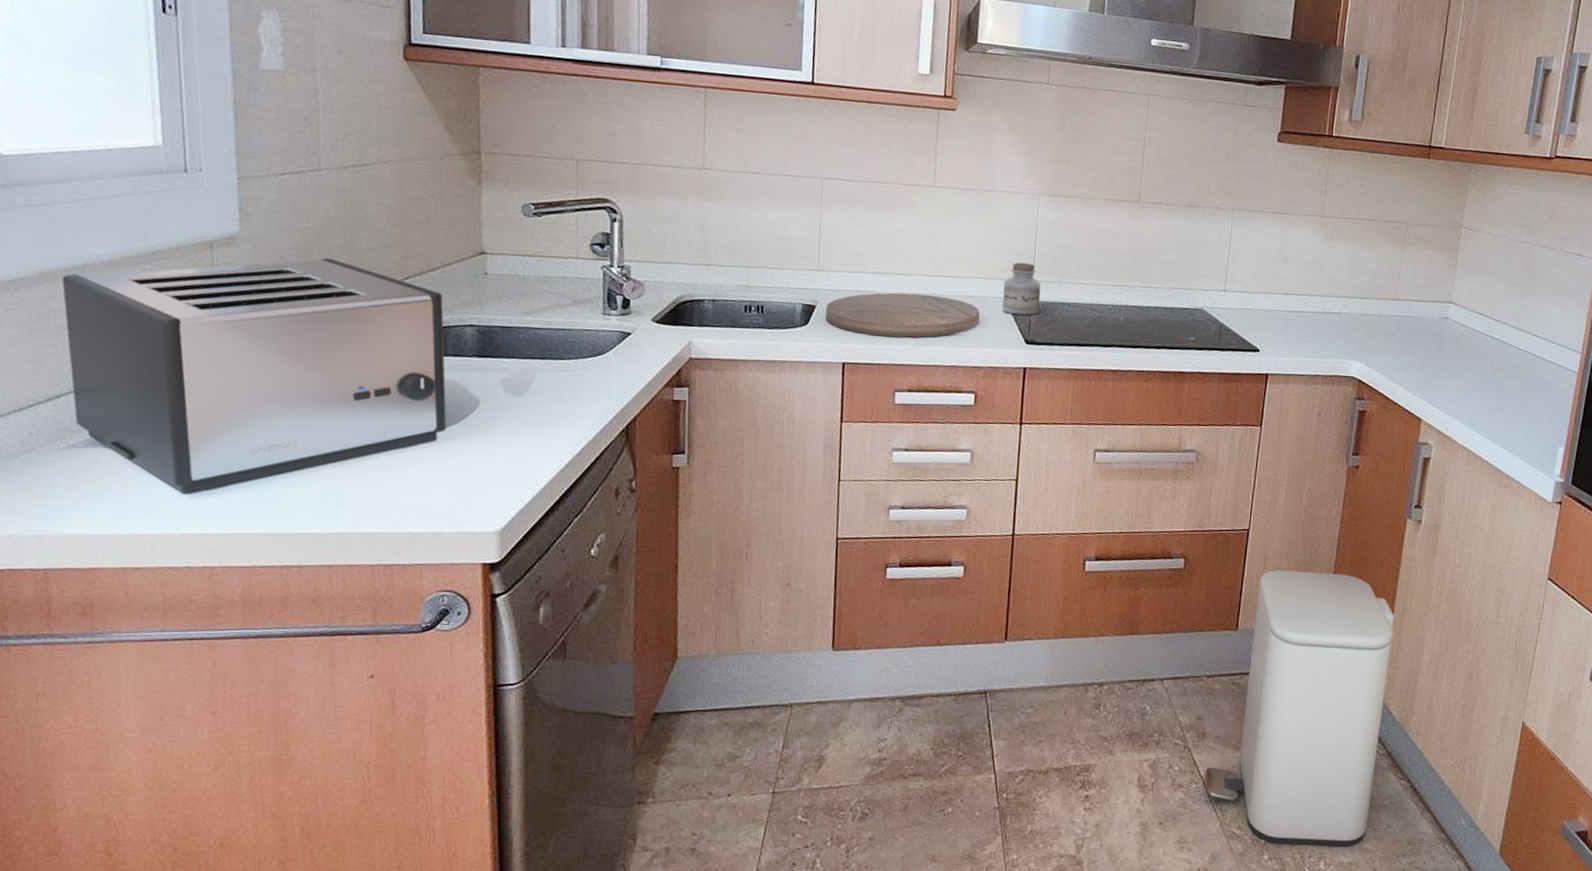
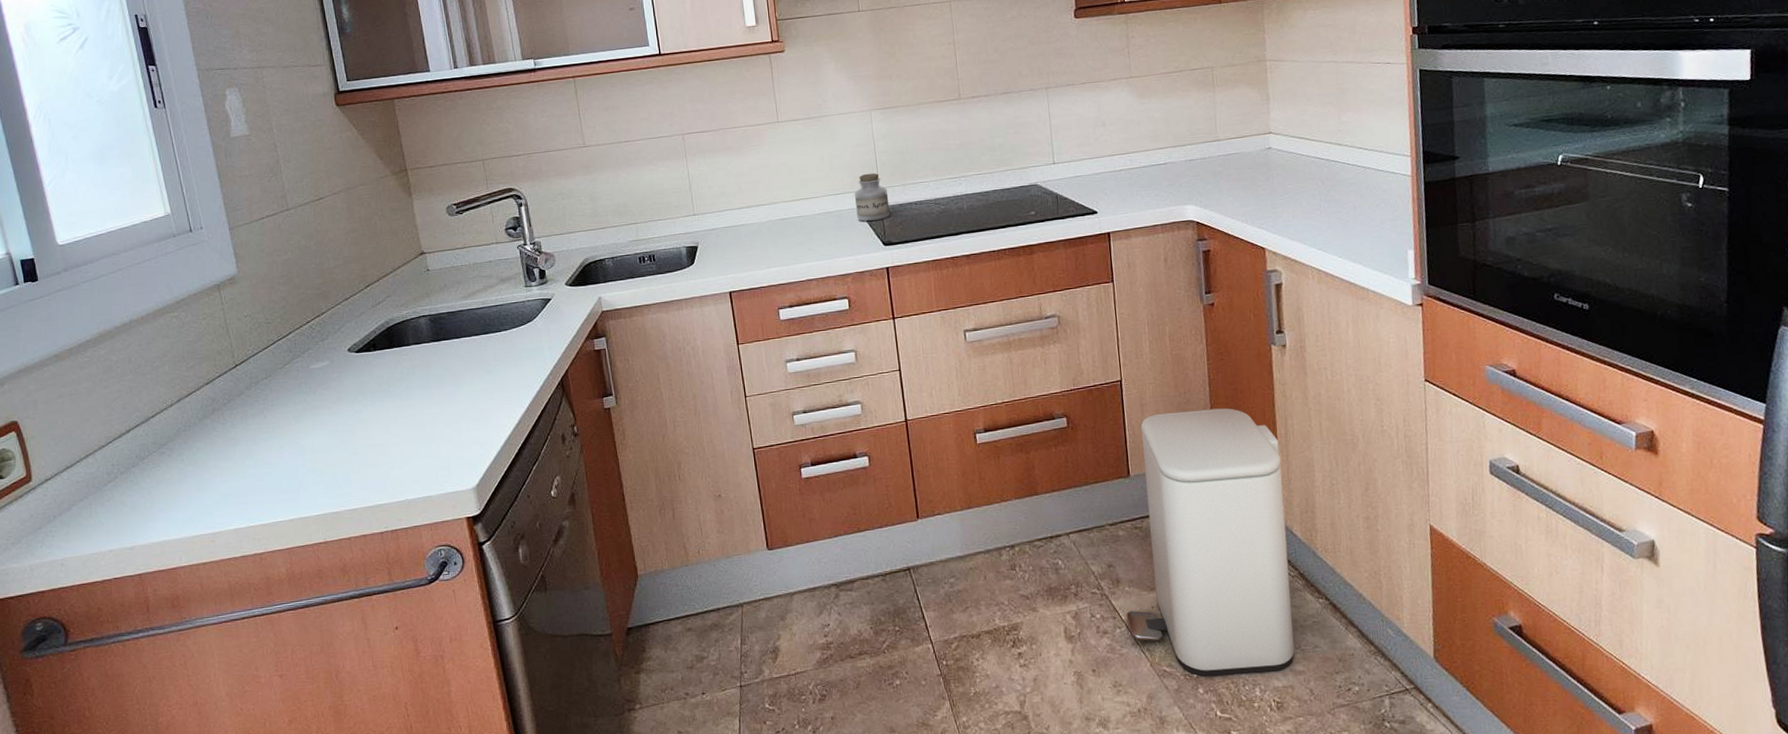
toaster: present [62,257,447,495] -> none [116,280,420,497]
cutting board: present [825,292,980,338] -> none [706,217,840,264]

